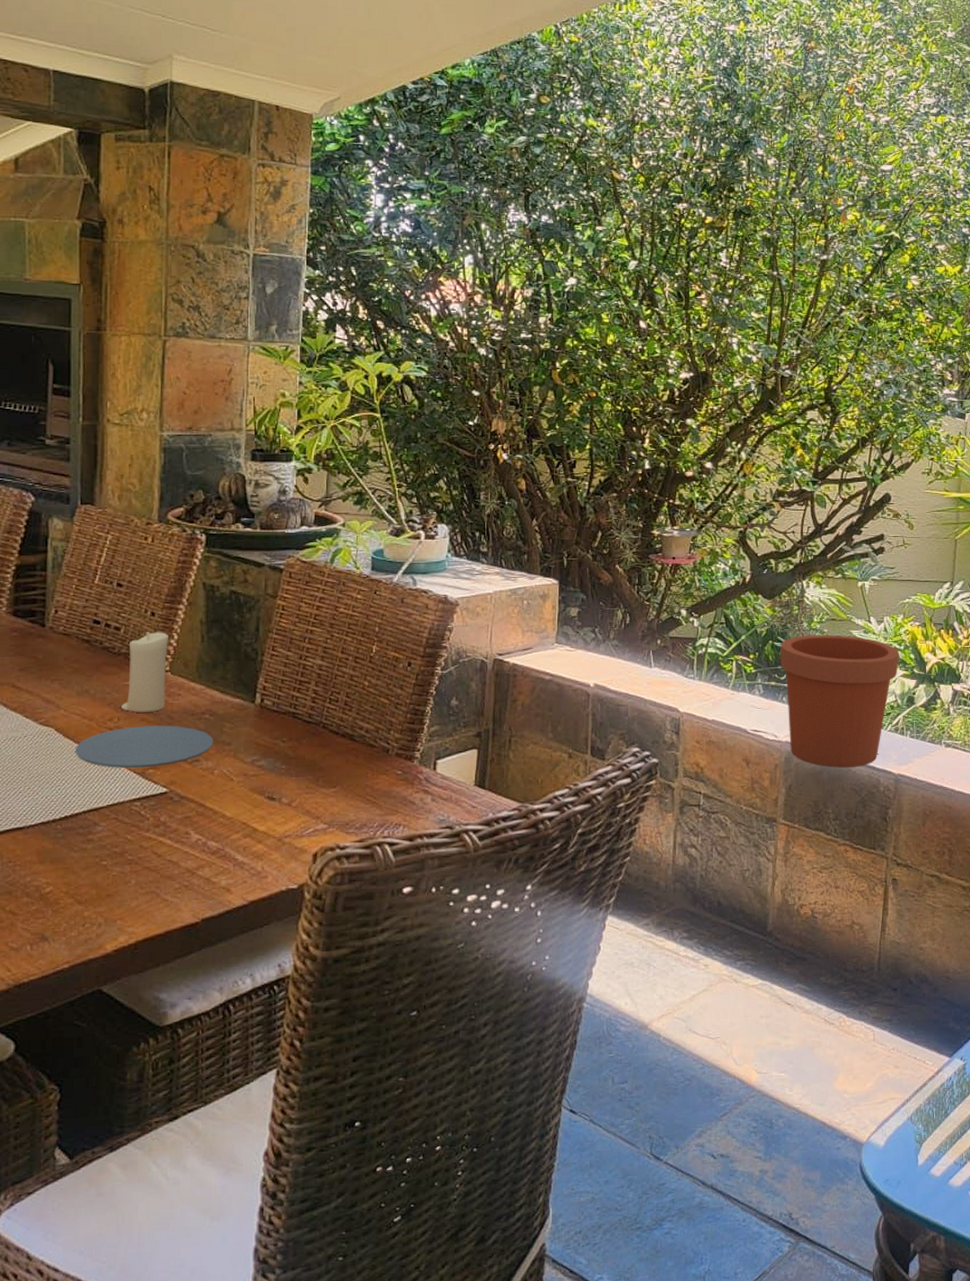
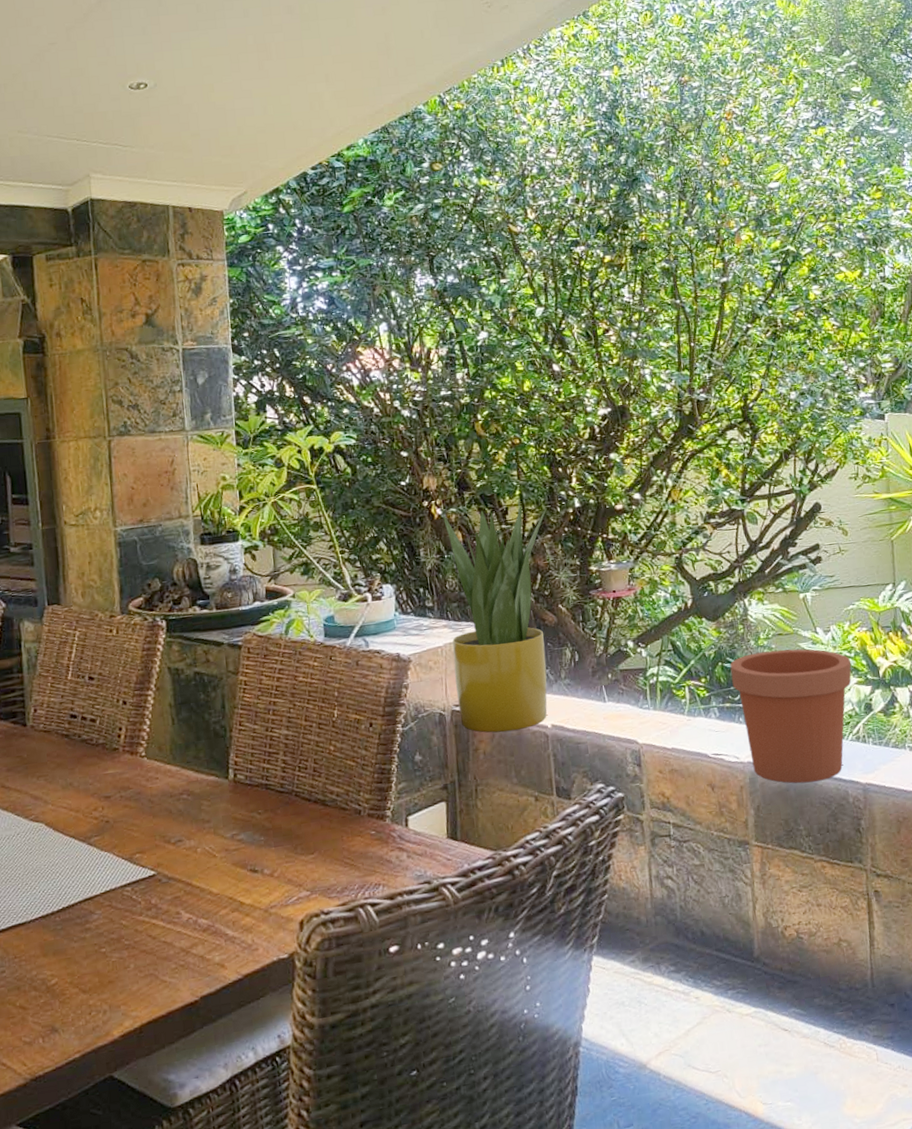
plate: present [74,725,214,769] -> none [65,808,194,857]
candle: present [122,631,169,713] -> none [104,719,145,800]
planter: none [501,453,616,687] -> present [443,499,547,733]

